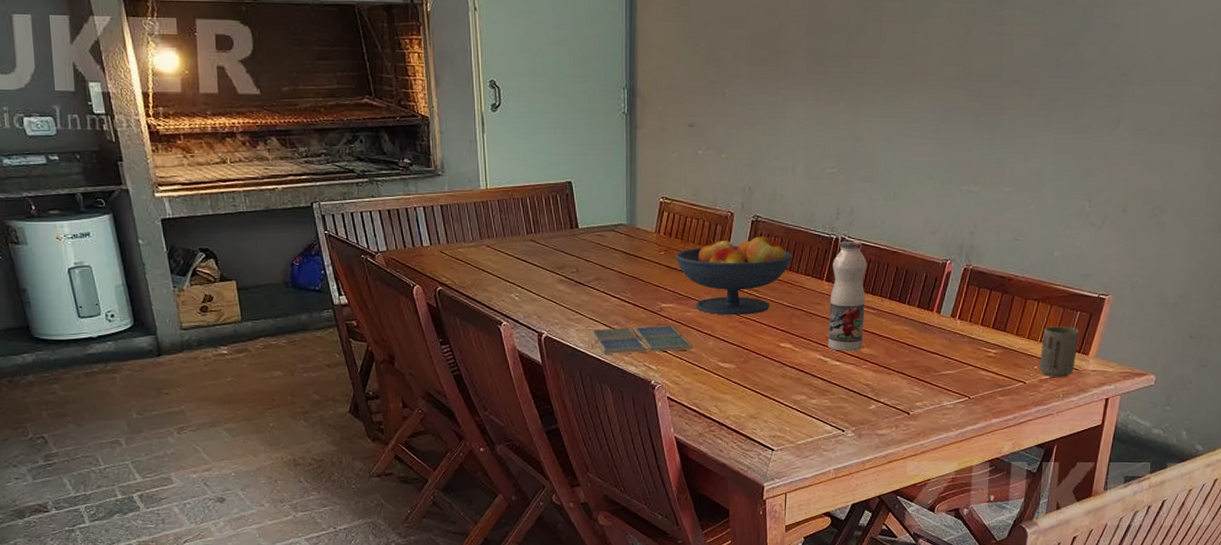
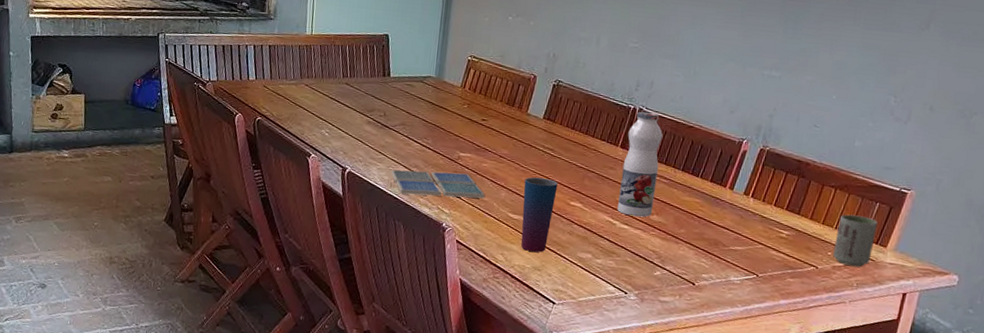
fruit bowl: present [675,236,793,316] -> none [477,97,590,172]
cup: none [731,322,766,399] -> present [521,177,558,252]

